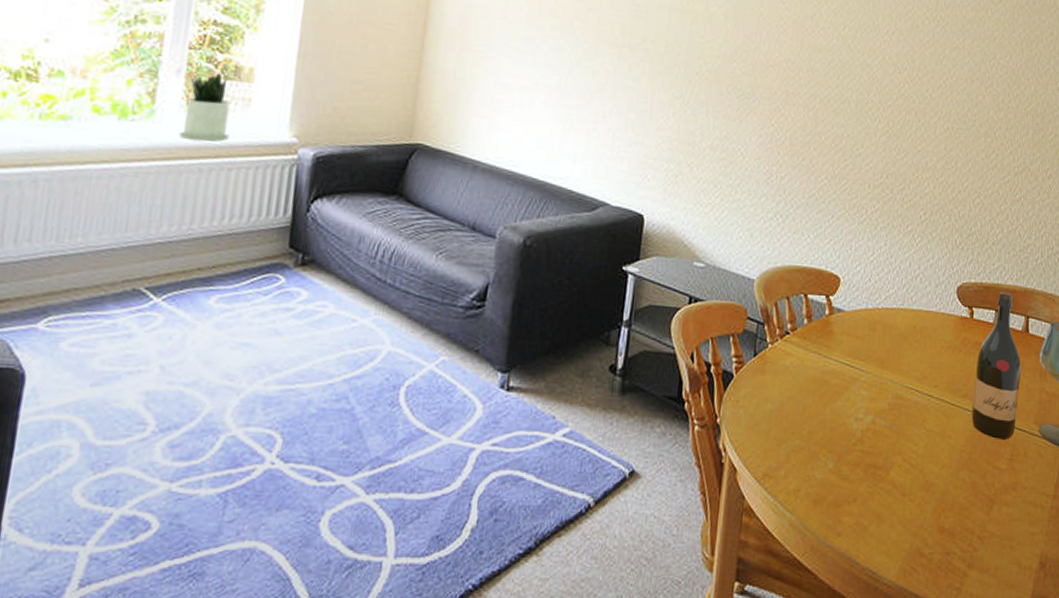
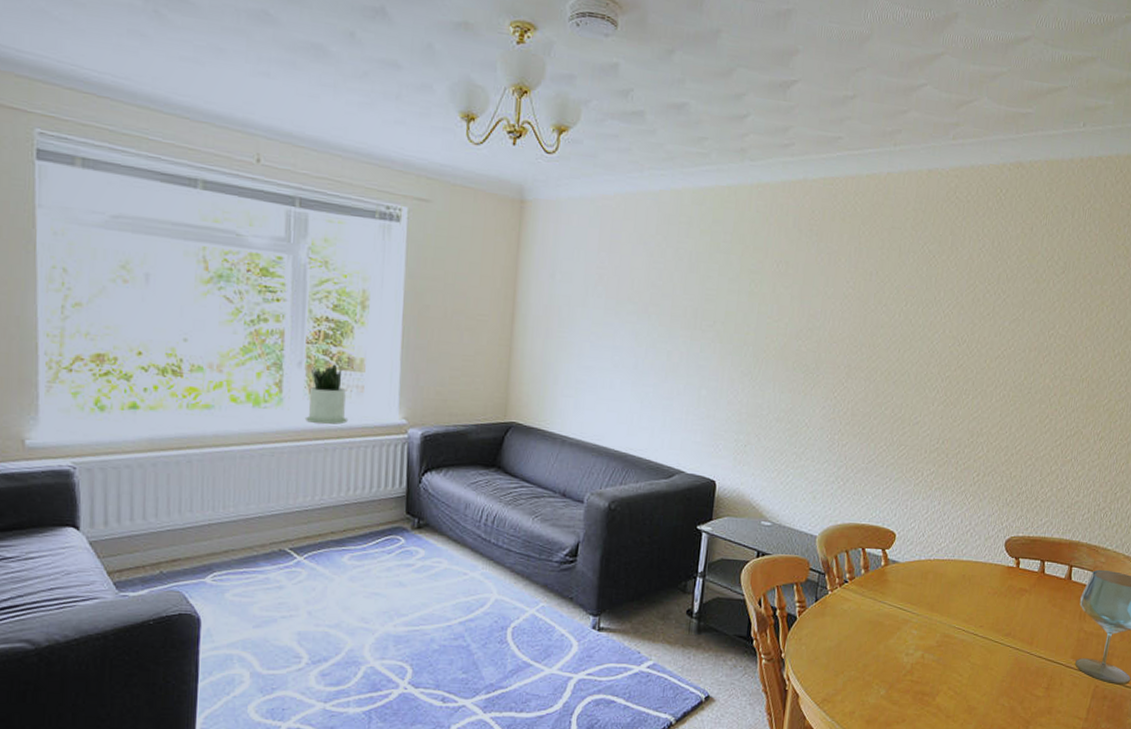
wine bottle: present [971,291,1022,439] -> none [1012,544,1063,671]

